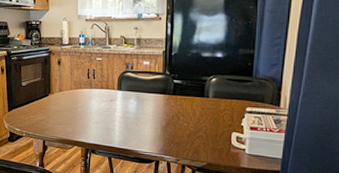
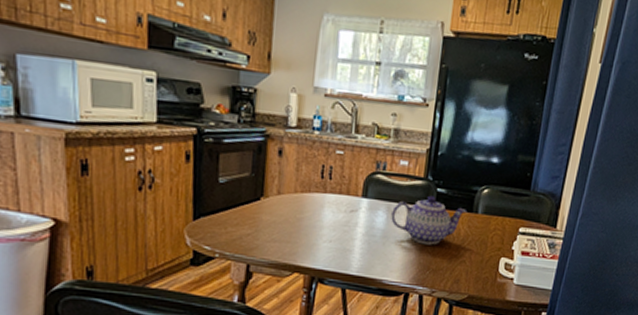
teapot: none [140,86,199,124] -> present [391,195,466,245]

